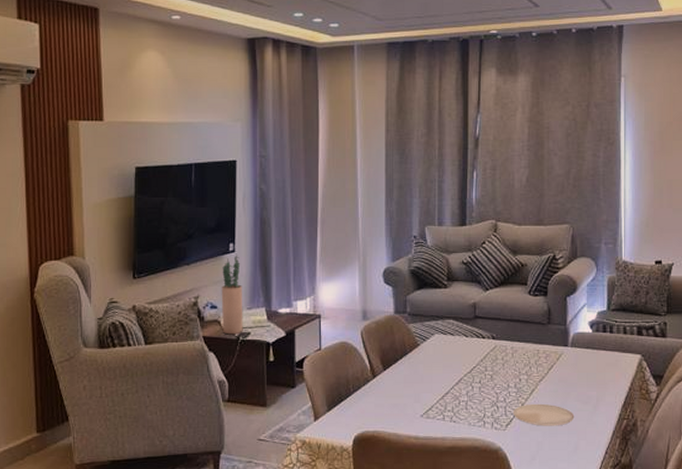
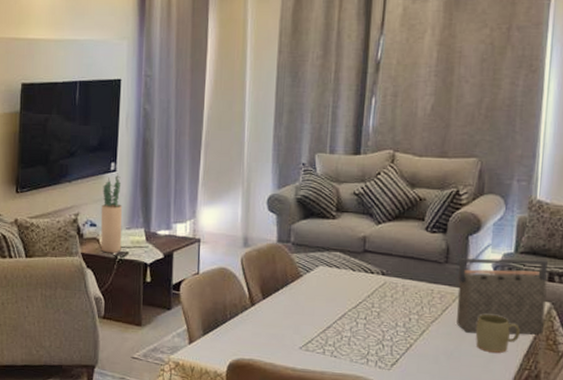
plate: present [512,403,575,426] -> none [399,345,469,371]
handbag: none [559,314,638,389] -> present [457,258,548,336]
mug: none [578,369,616,405] -> present [475,314,520,353]

